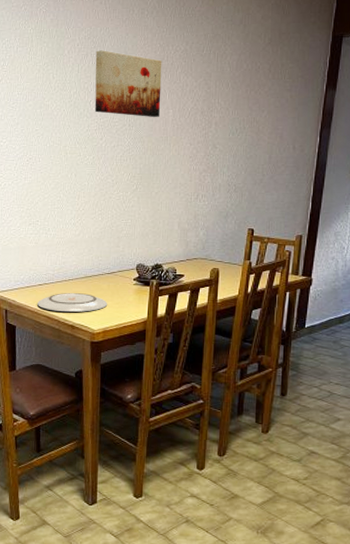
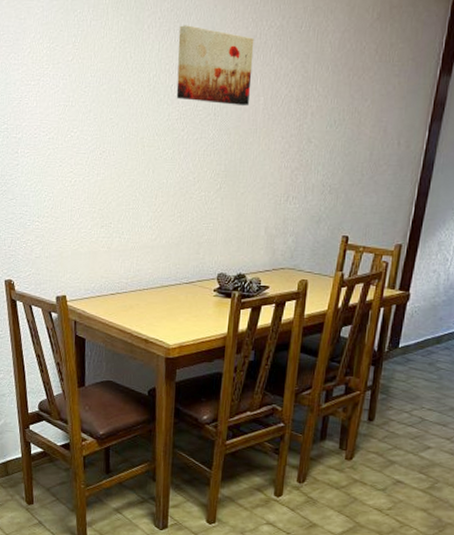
plate: present [37,293,108,313] -> none [109,304,185,326]

